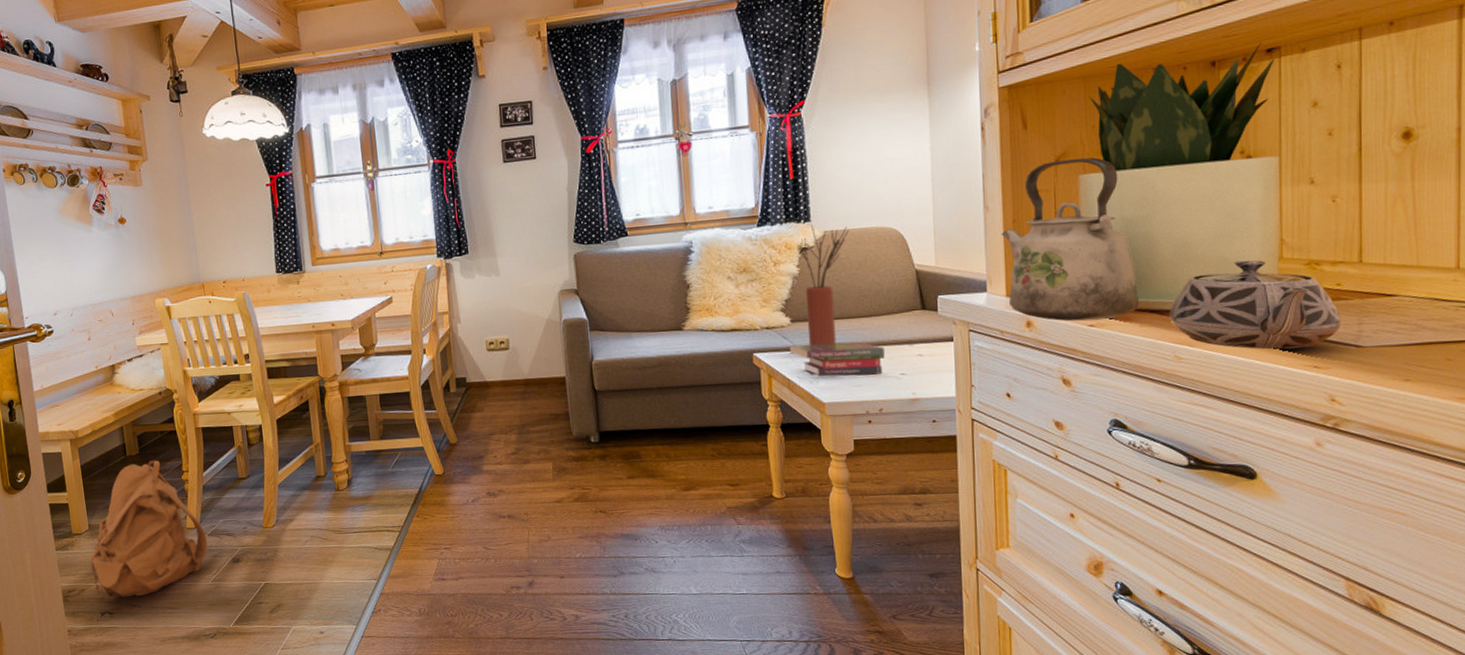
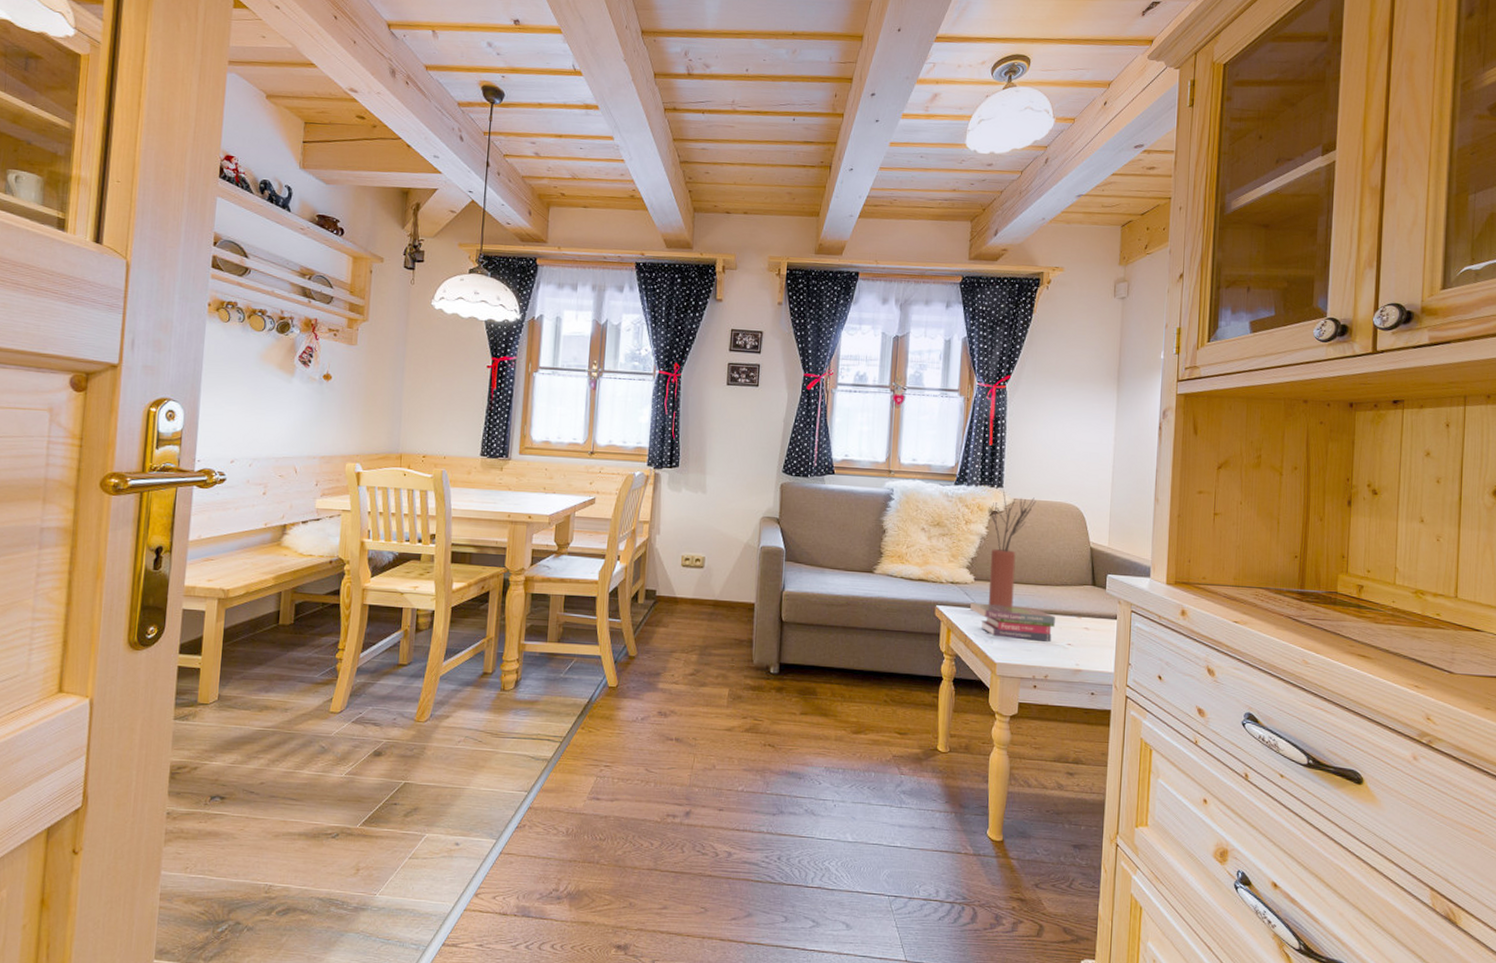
backpack: present [90,460,208,600] -> none [209,632,350,783]
kettle: present [1001,157,1139,322] -> none [1167,467,1277,619]
planter: present [1077,42,1281,312] -> none [1233,391,1399,619]
teapot: present [1169,259,1342,350] -> none [1301,581,1439,668]

